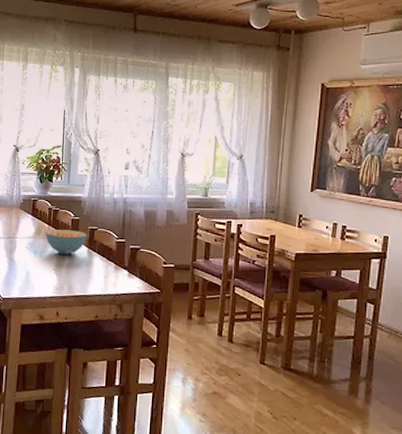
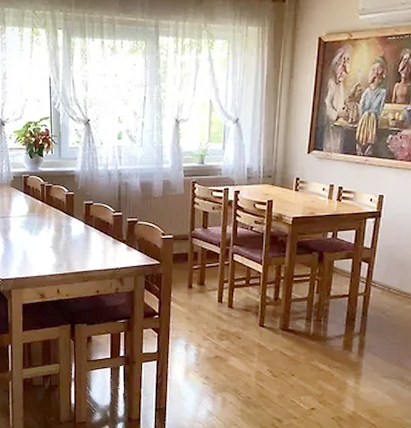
cereal bowl: present [46,229,87,255] -> none [40,206,83,232]

